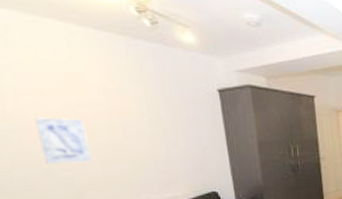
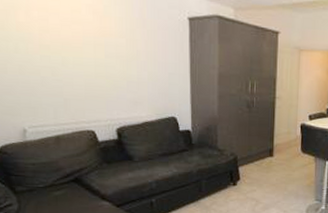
wall art: present [34,117,93,164] -> none [38,31,78,74]

